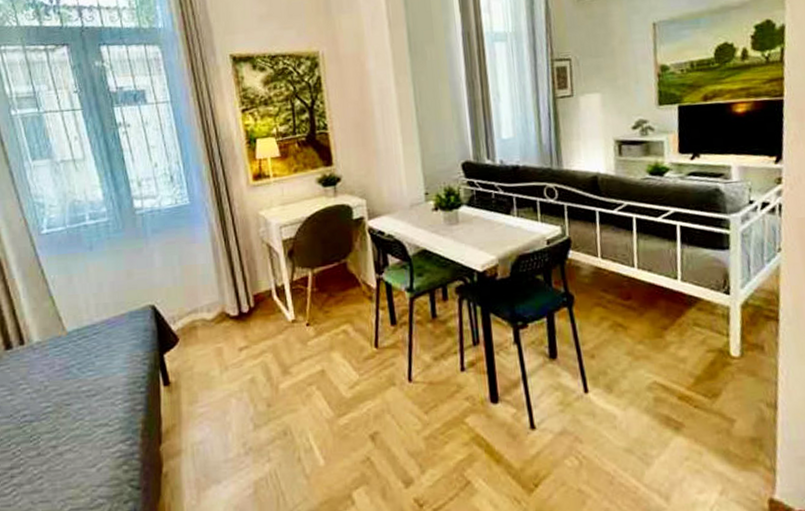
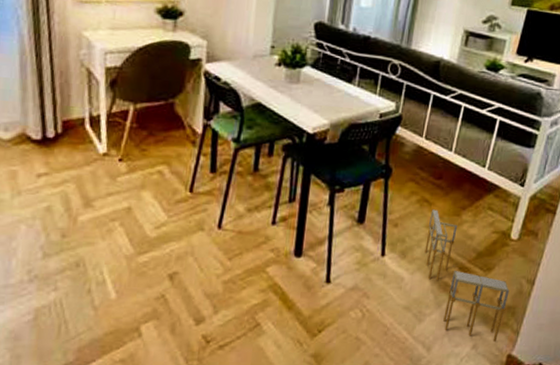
table: none [628,333,751,484] -> present [425,209,510,341]

